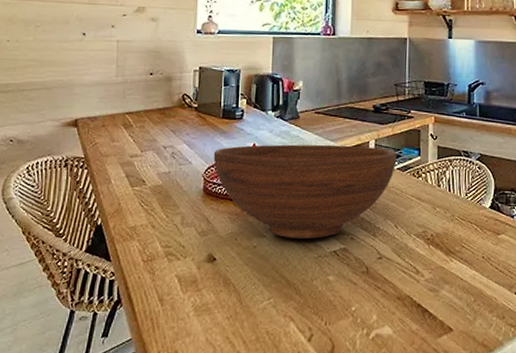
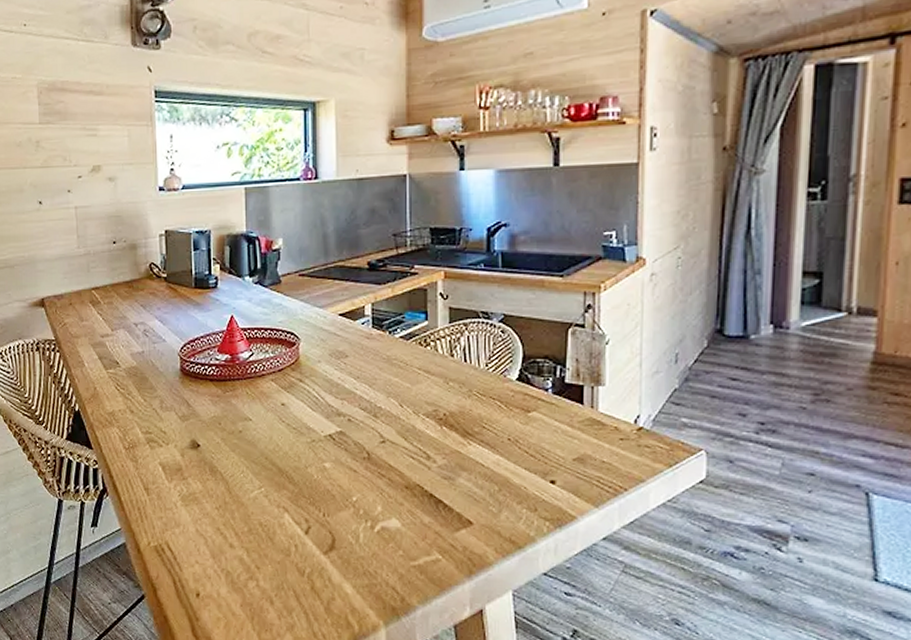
fruit bowl: present [213,144,397,239] -> none [188,312,399,421]

